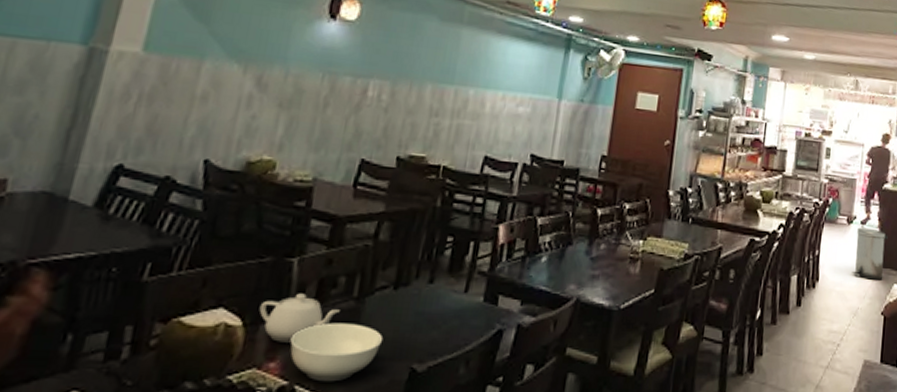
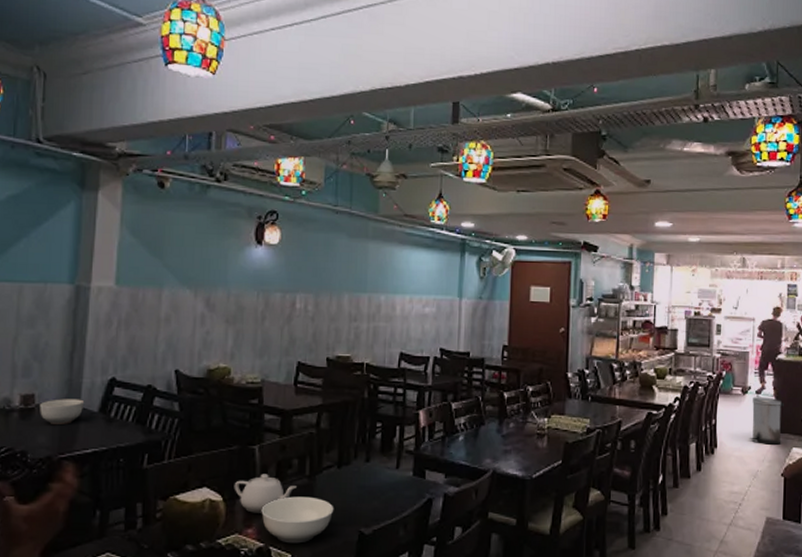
bowl: none [10,187,77,220] -> present [40,399,85,424]

